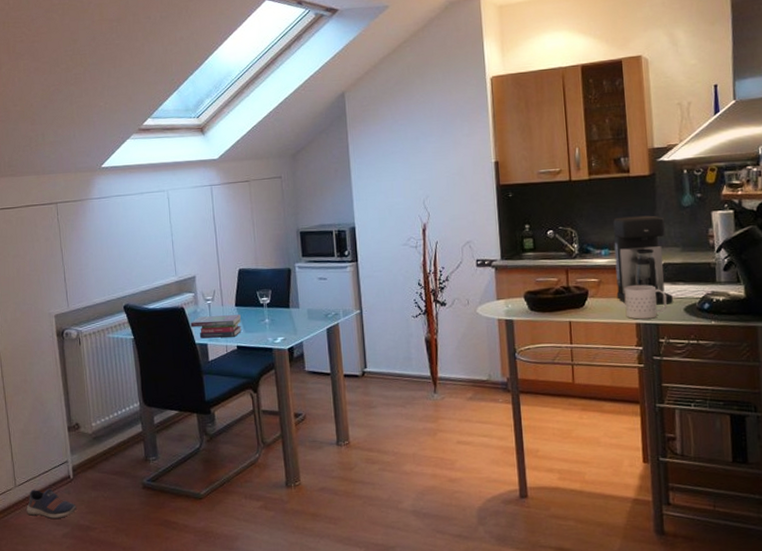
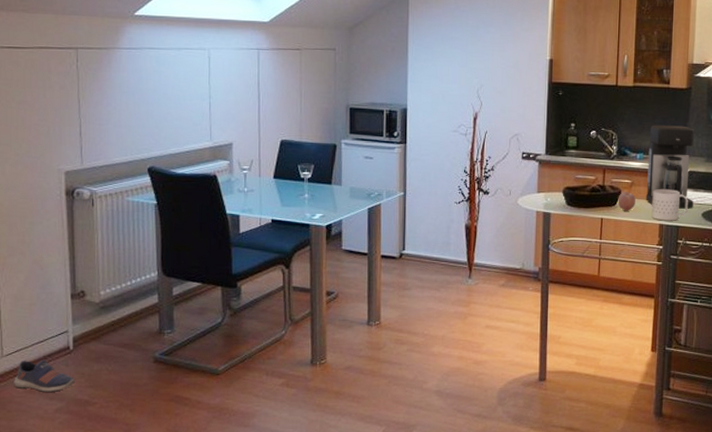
books: present [191,315,242,339] -> none [223,185,279,210]
fruit: none [585,291,606,312] -> present [618,192,636,211]

